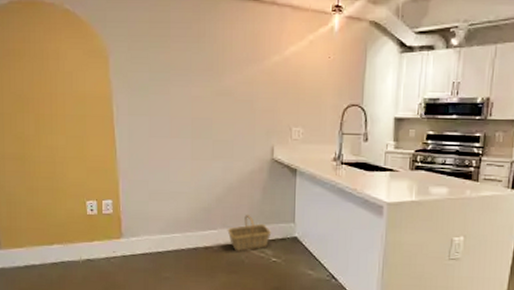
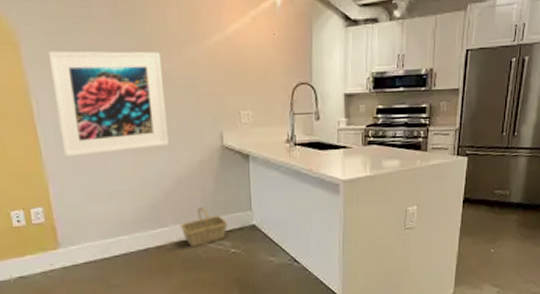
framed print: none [130,64,225,158] -> present [48,51,169,157]

